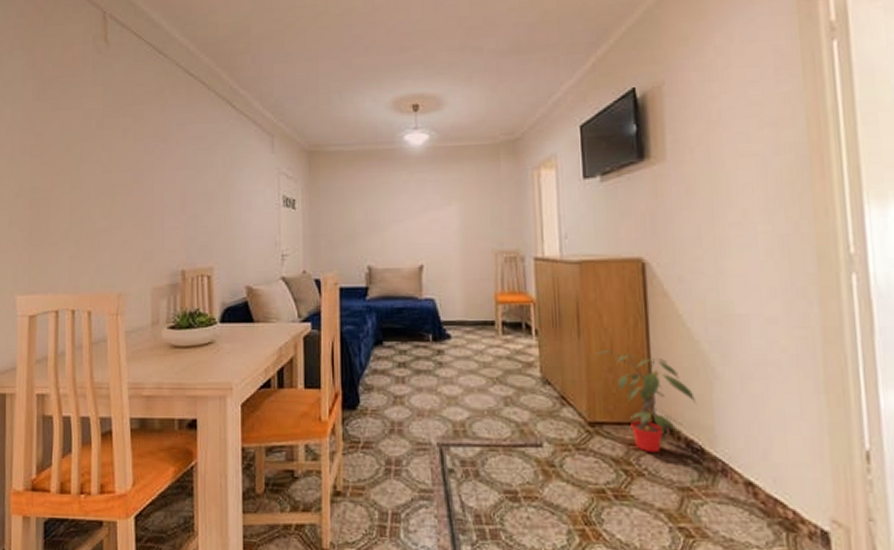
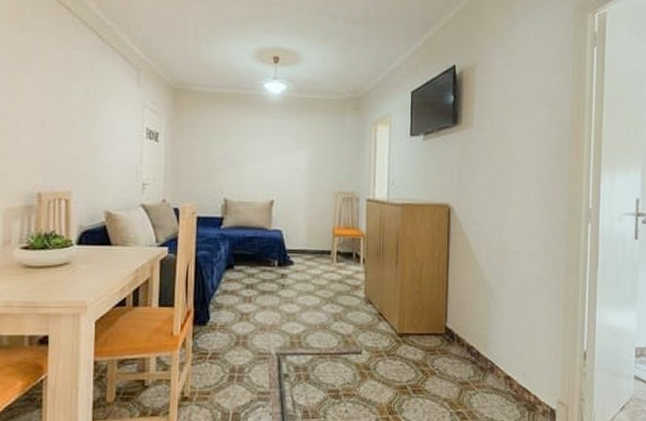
potted plant: present [596,350,697,453] -> none [409,277,478,357]

